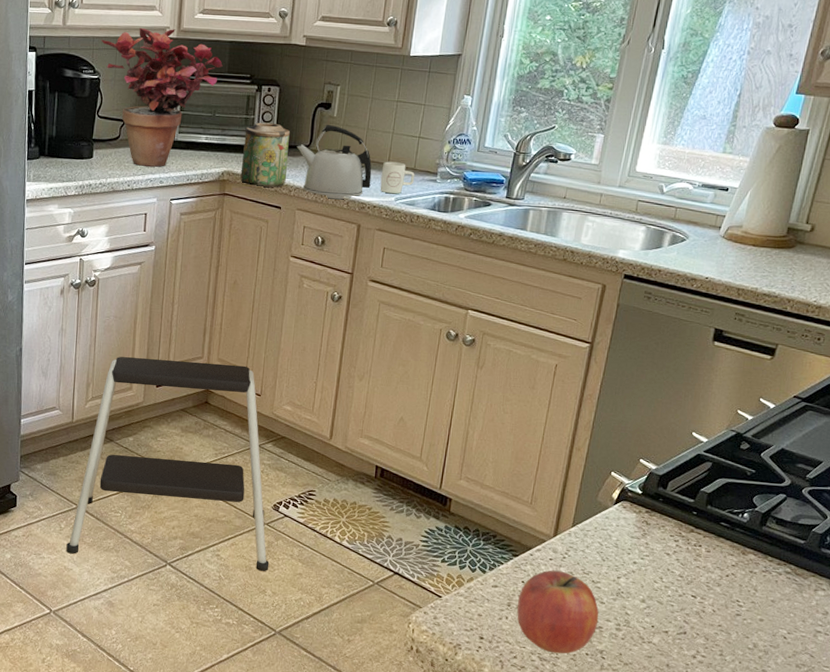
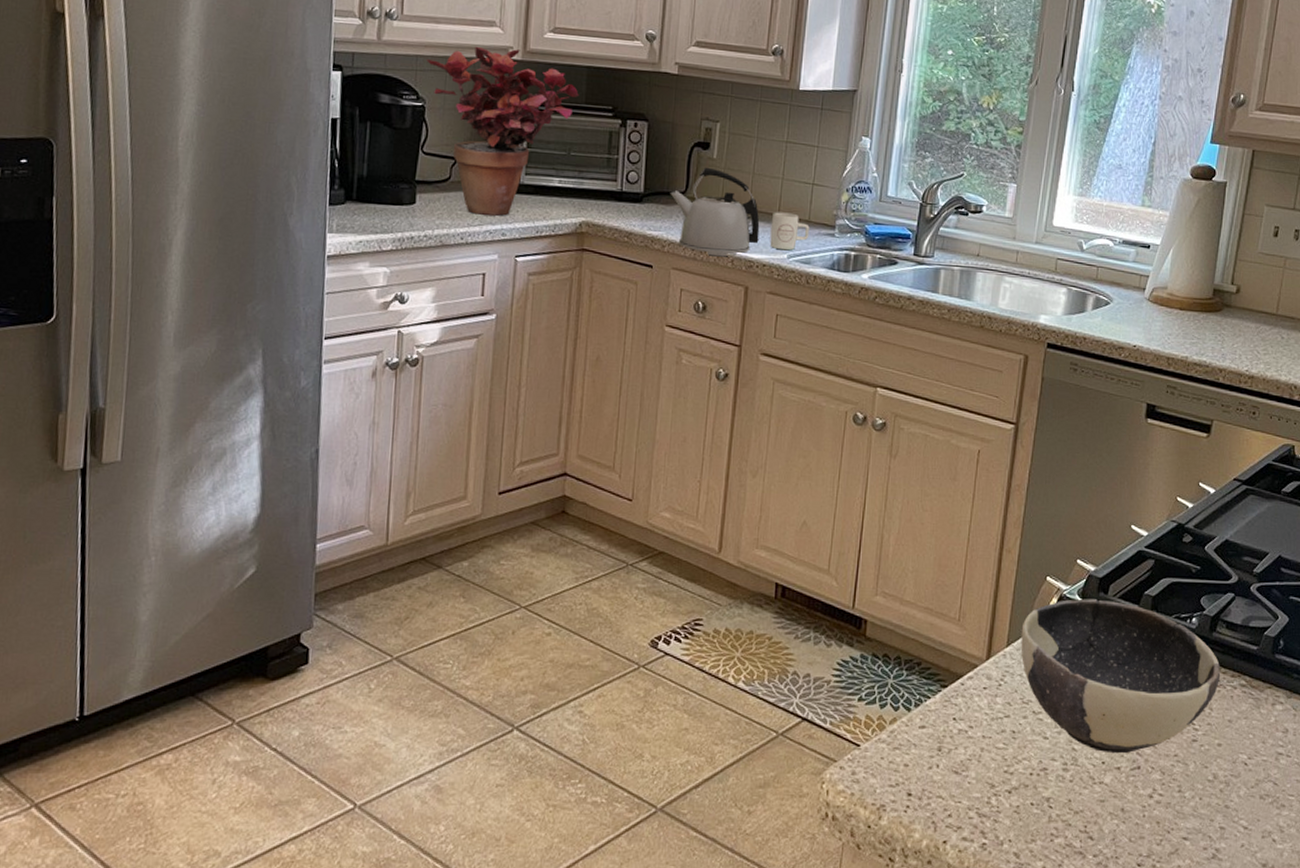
step stool: present [66,356,270,572] -> none [377,455,647,730]
canister: present [240,122,290,187] -> none [602,163,661,242]
fruit: present [517,570,599,654] -> none [949,701,1043,807]
bowl: none [584,492,768,620] -> present [1020,599,1221,754]

